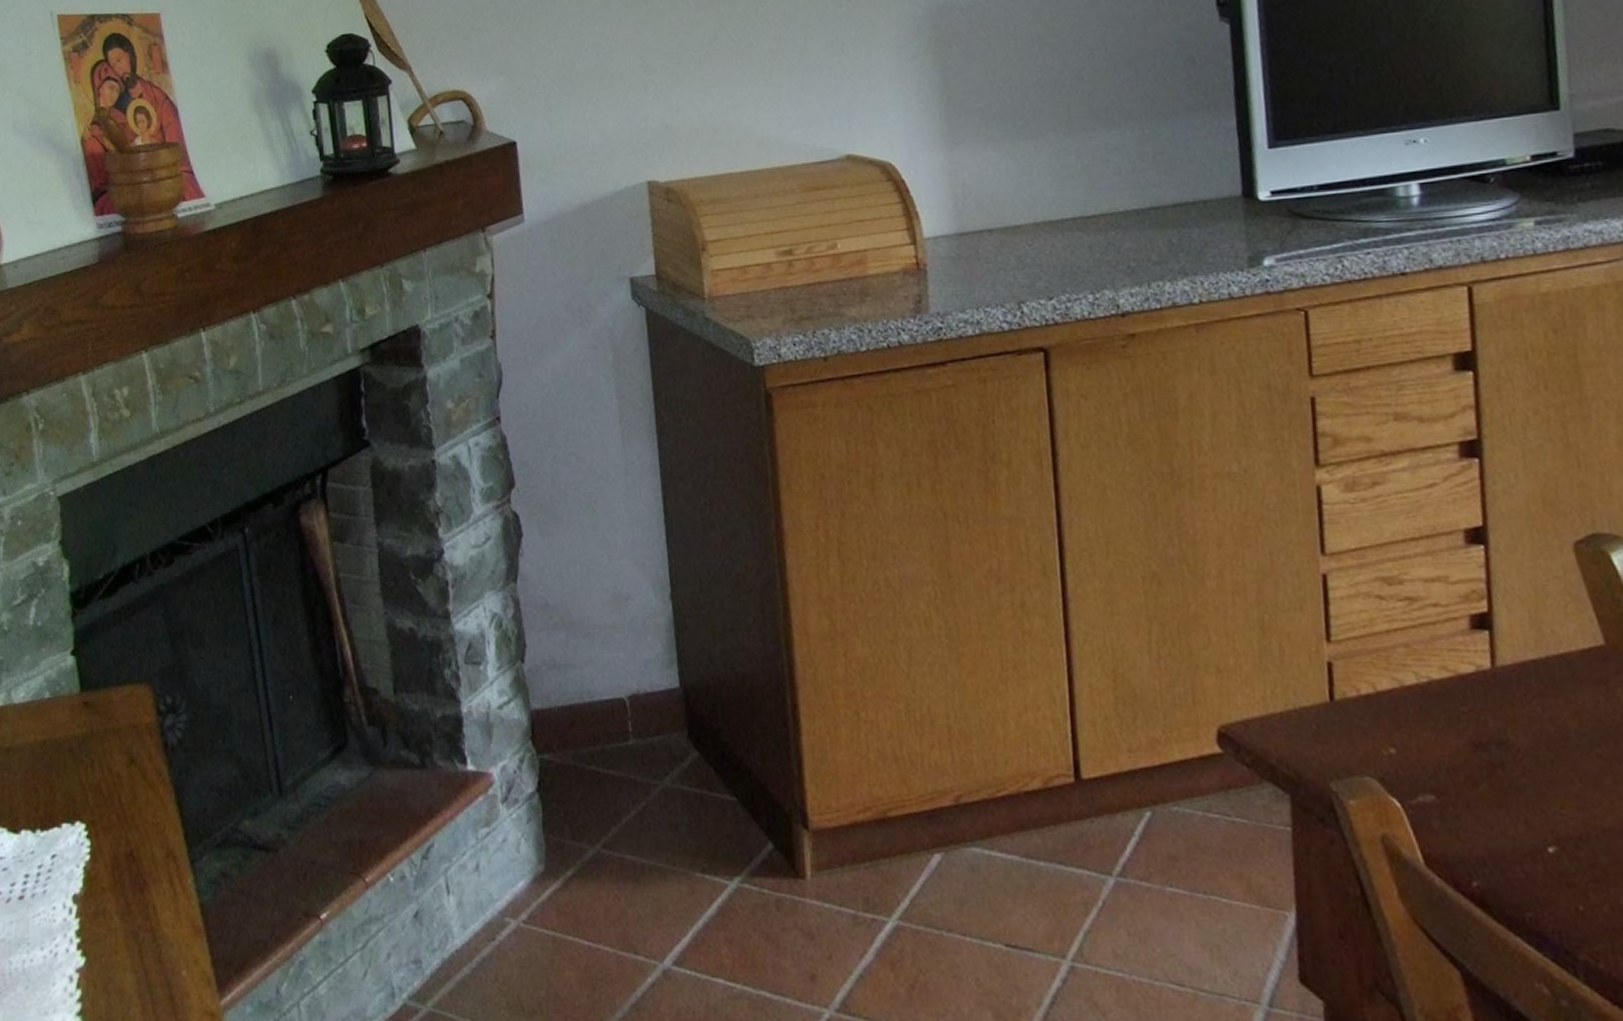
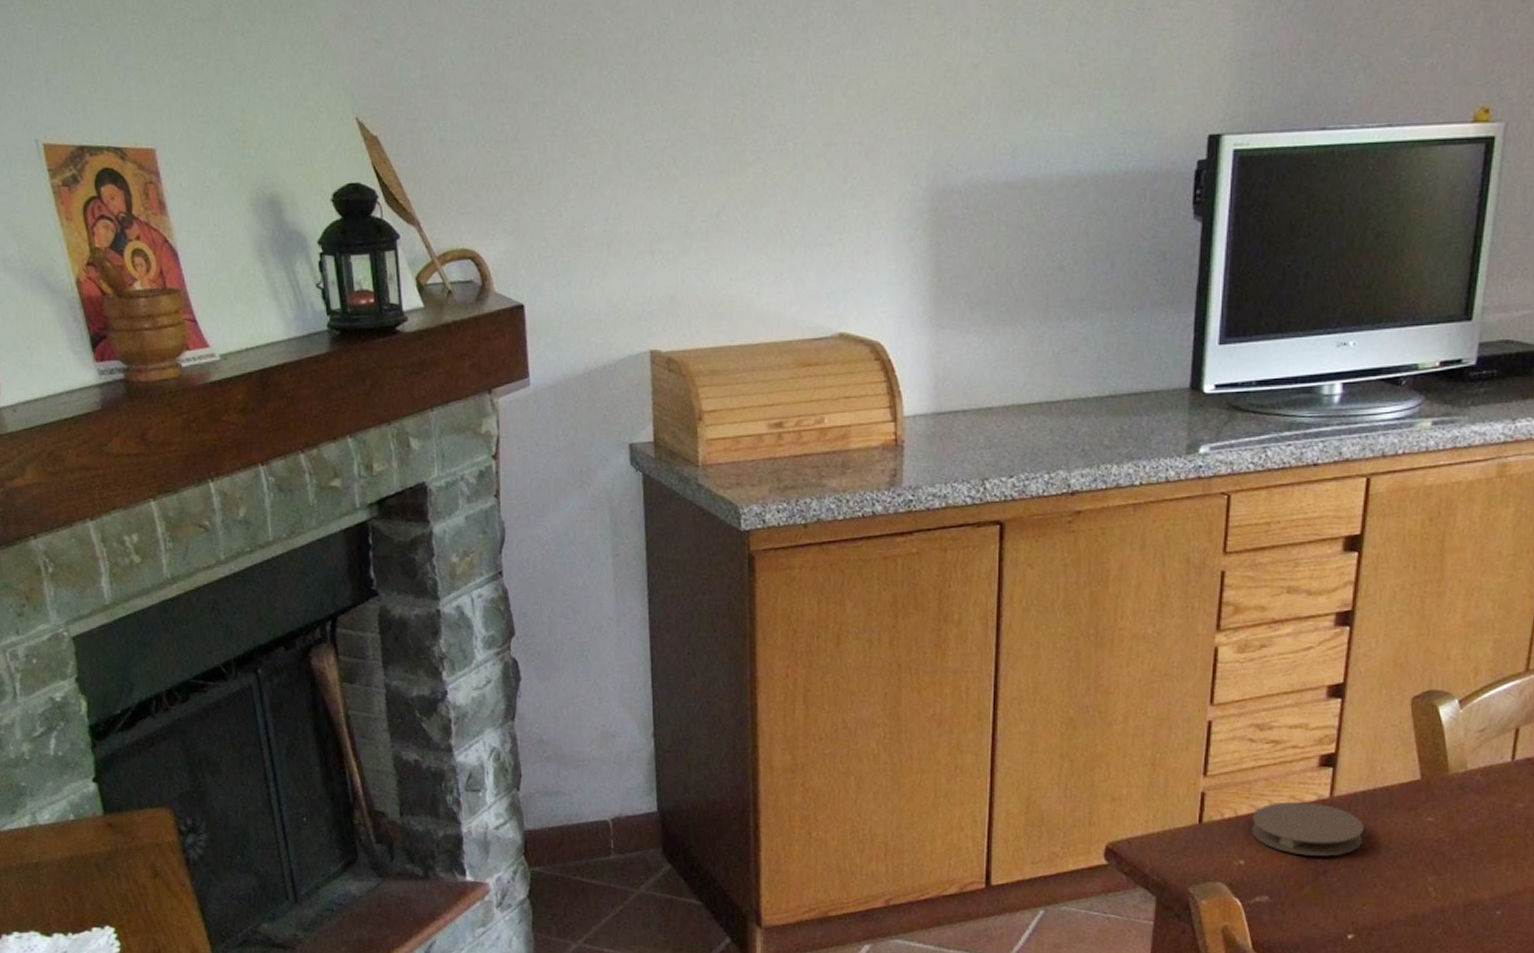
coaster: none [1395,673,1546,744] -> present [1251,801,1364,857]

